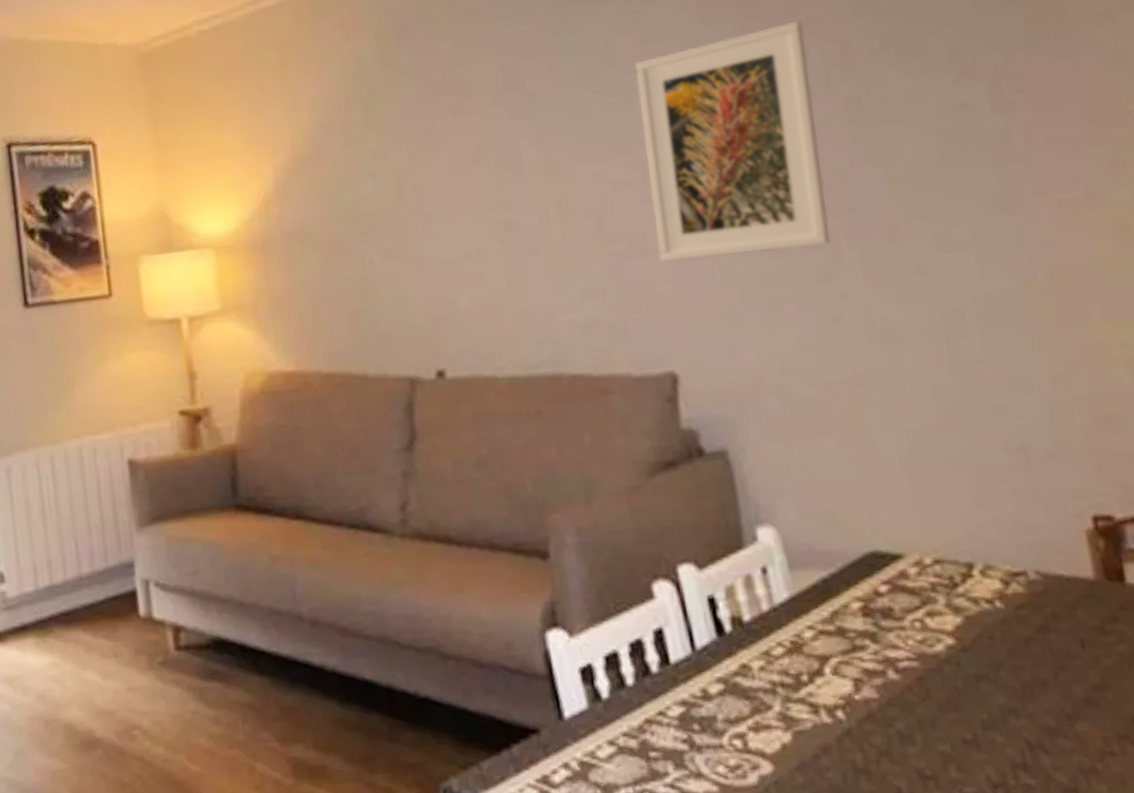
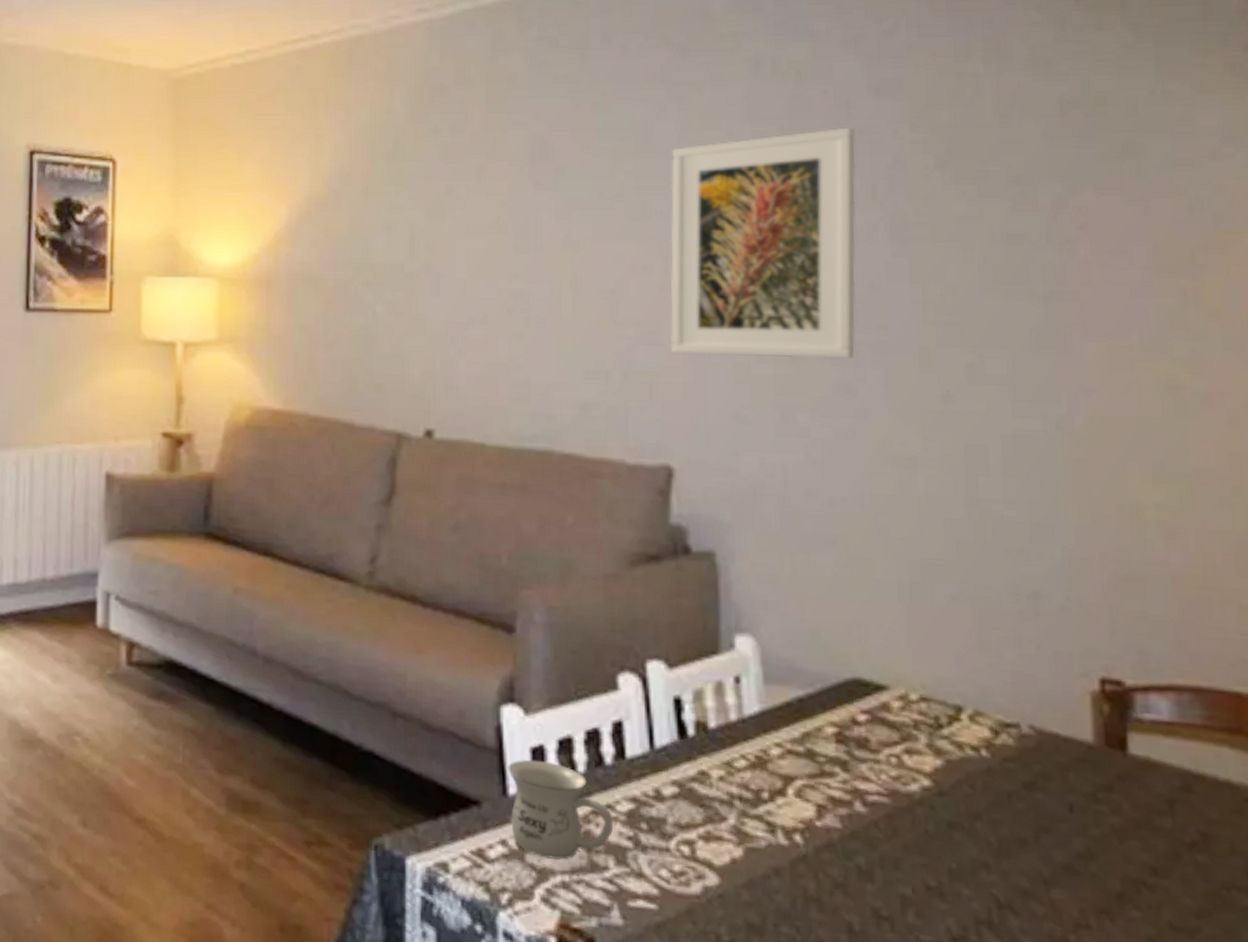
mug: none [560,679,668,775] -> present [508,759,614,861]

